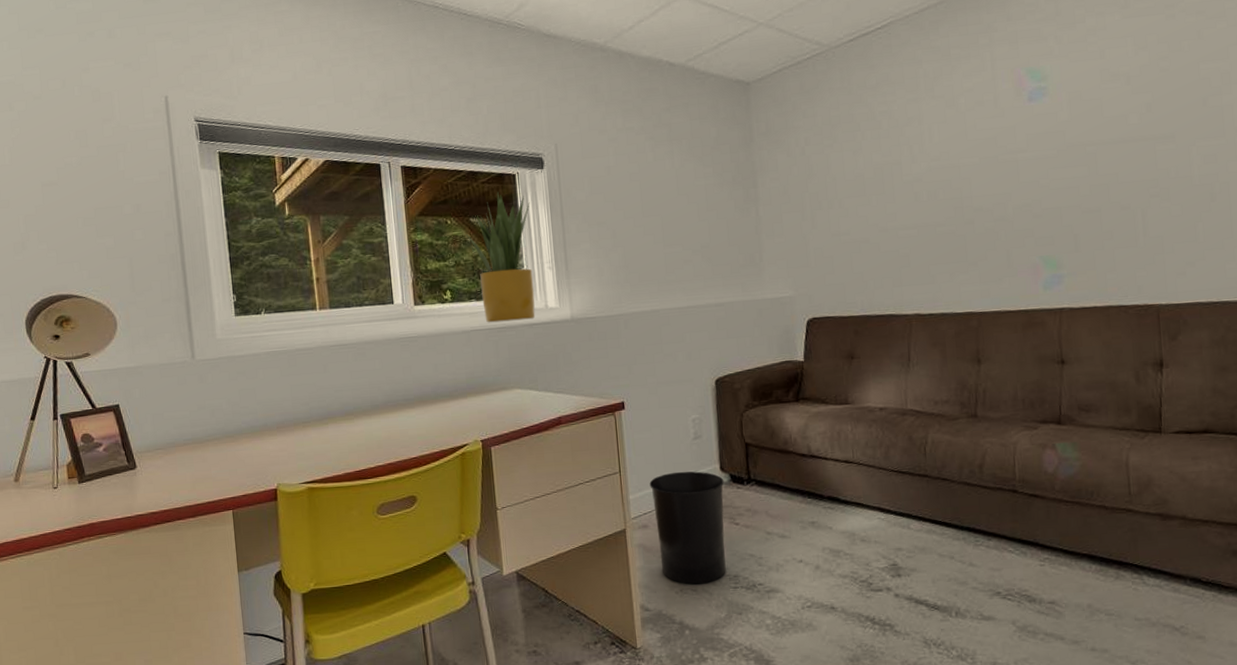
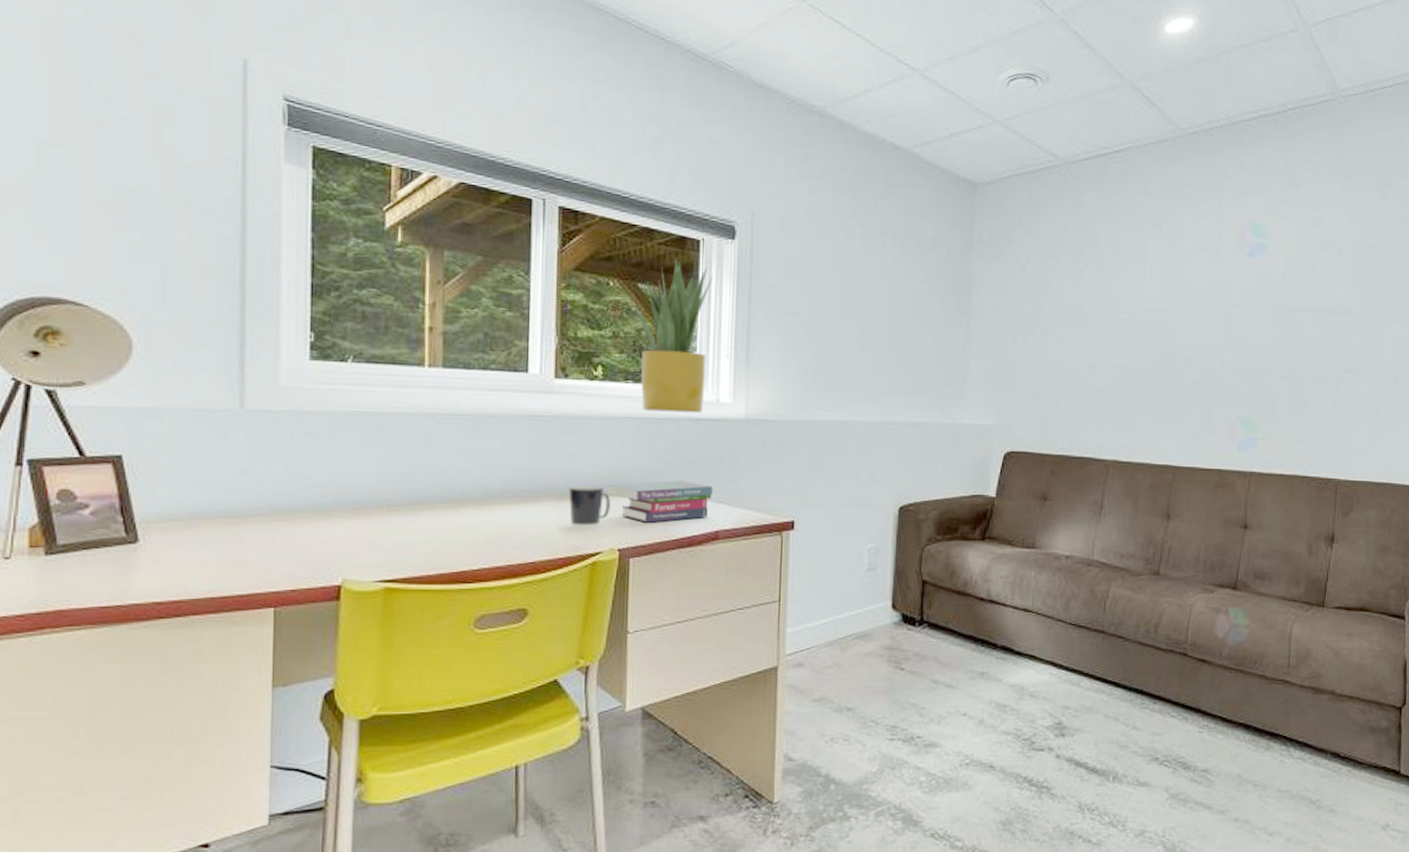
mug: none [436,389,471,426] -> present [568,485,610,528]
books: none [466,377,552,416] -> present [608,481,713,523]
waste bin: present [649,471,726,585] -> none [811,606,894,734]

